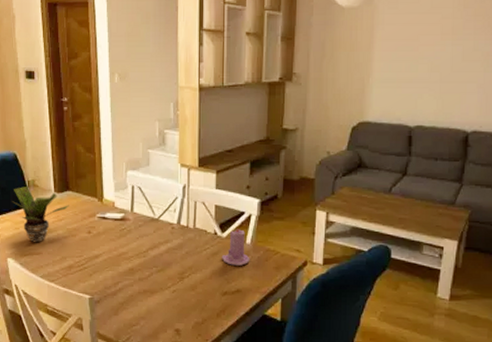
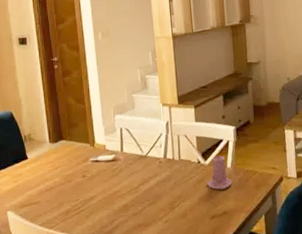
potted plant: present [11,187,70,243] -> none [9,141,65,193]

